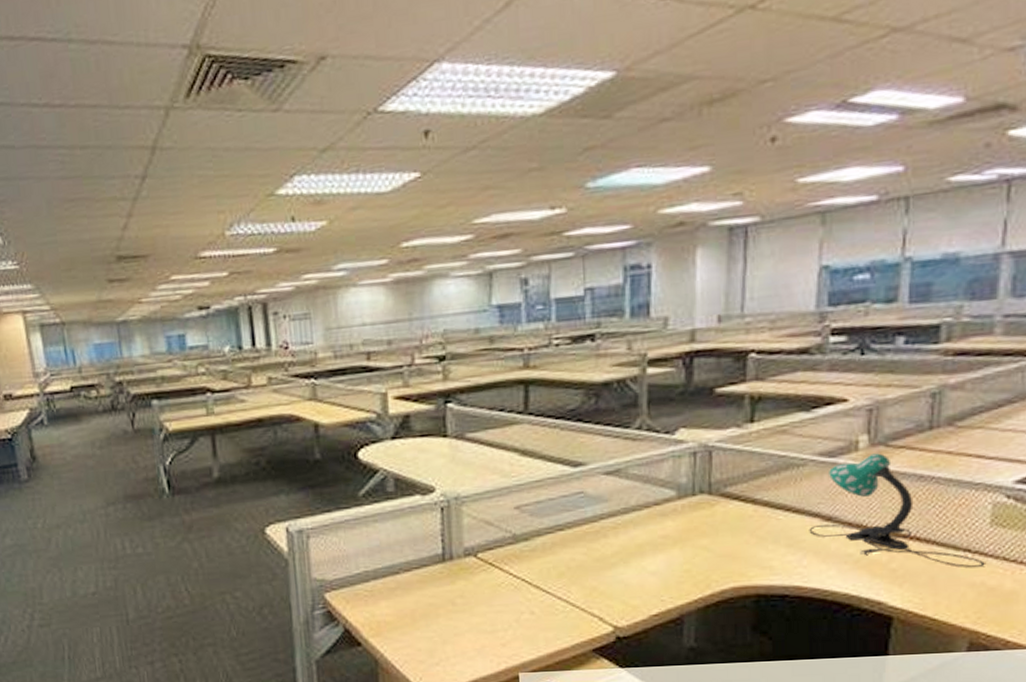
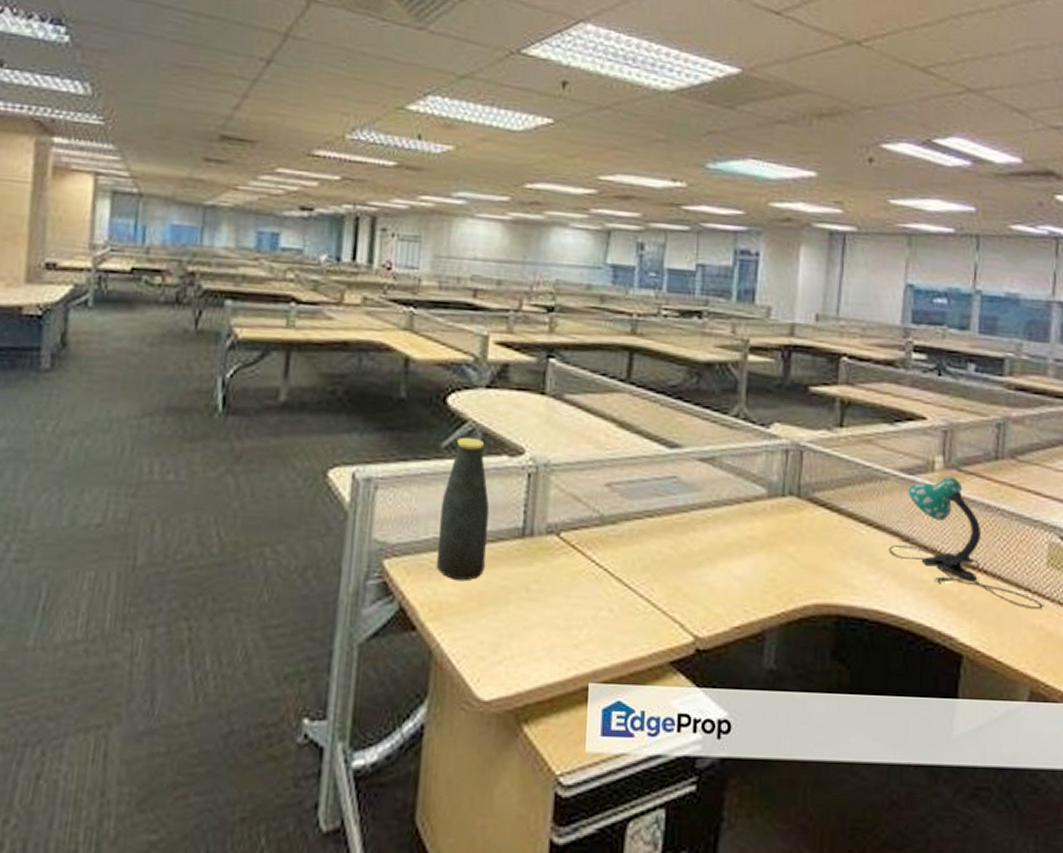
bottle: none [366,483,413,603] -> present [436,437,490,580]

